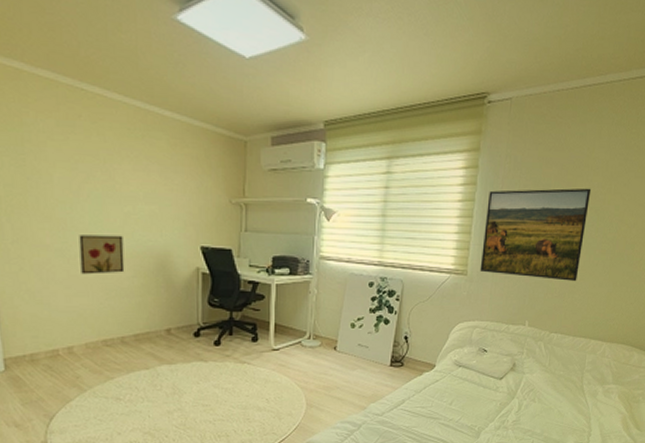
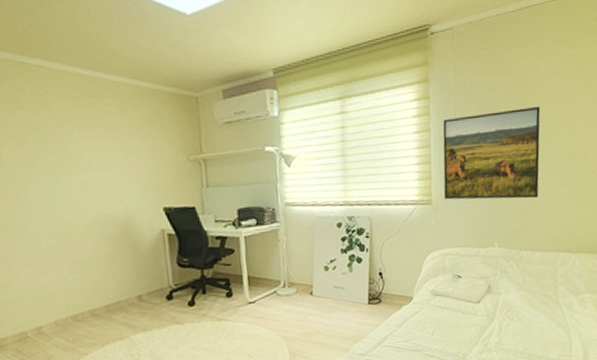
wall art: present [79,235,125,275] -> none [35,206,88,251]

